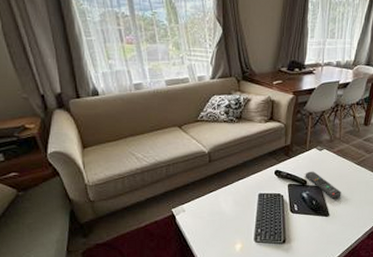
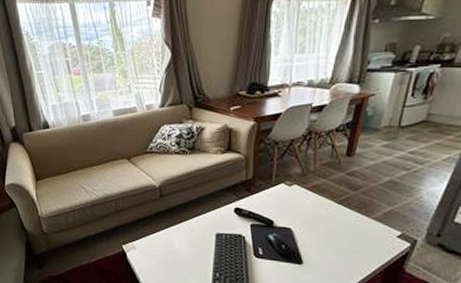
remote control: present [305,171,342,199] -> none [271,210,318,244]

